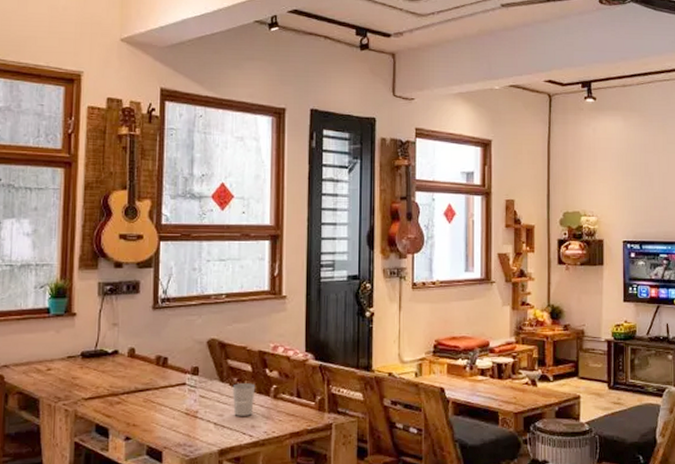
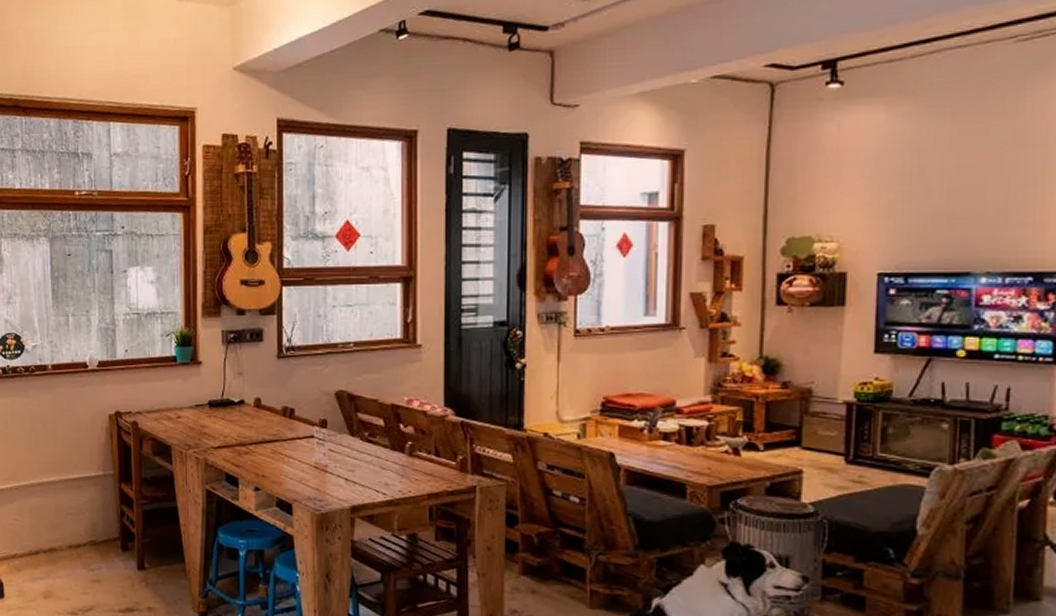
cup: present [232,383,256,417] -> none [363,438,389,474]

